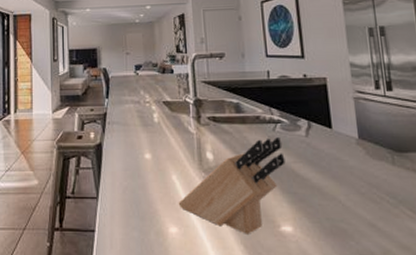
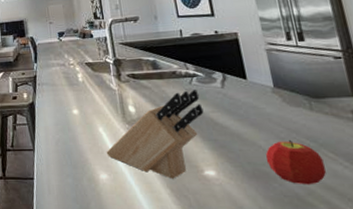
fruit: none [344,195,403,244] -> present [266,139,326,185]

